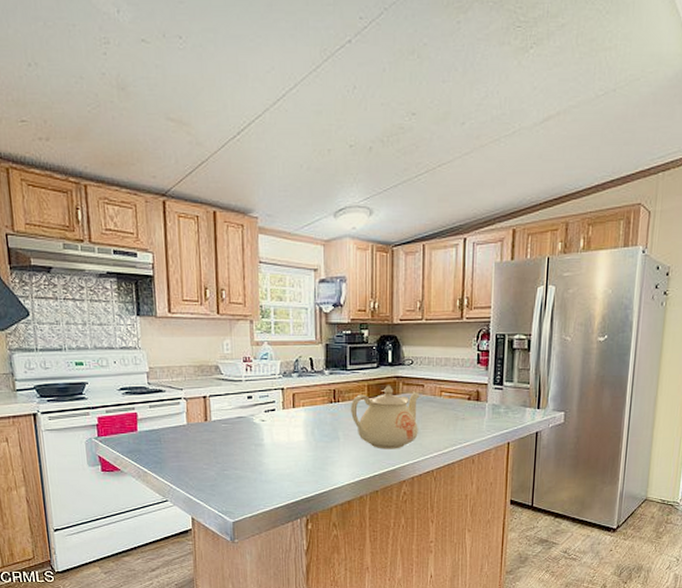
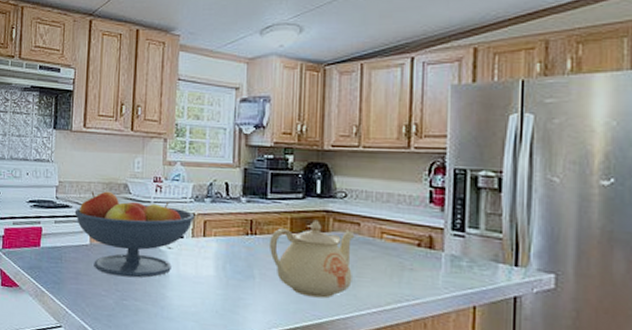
fruit bowl: none [168,374,284,450] -> present [74,191,195,278]

